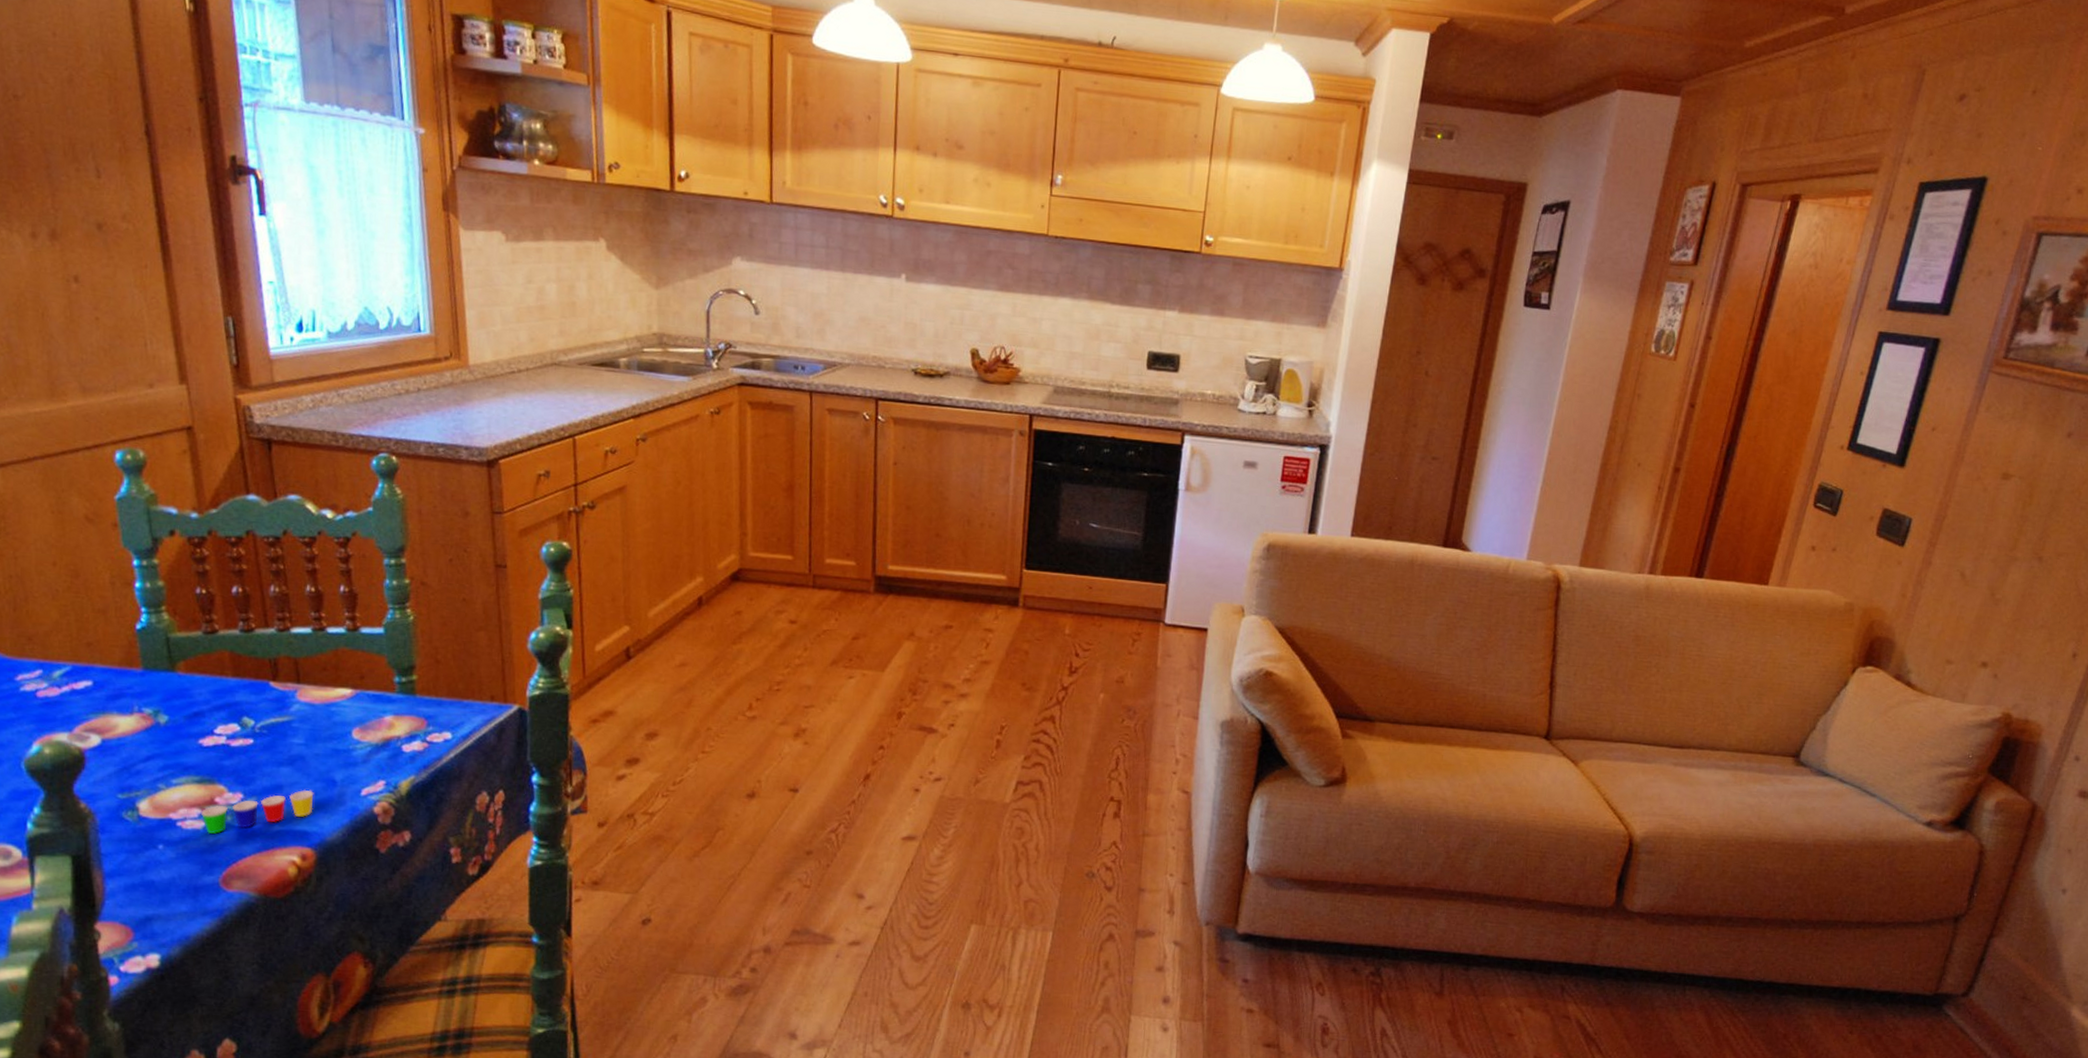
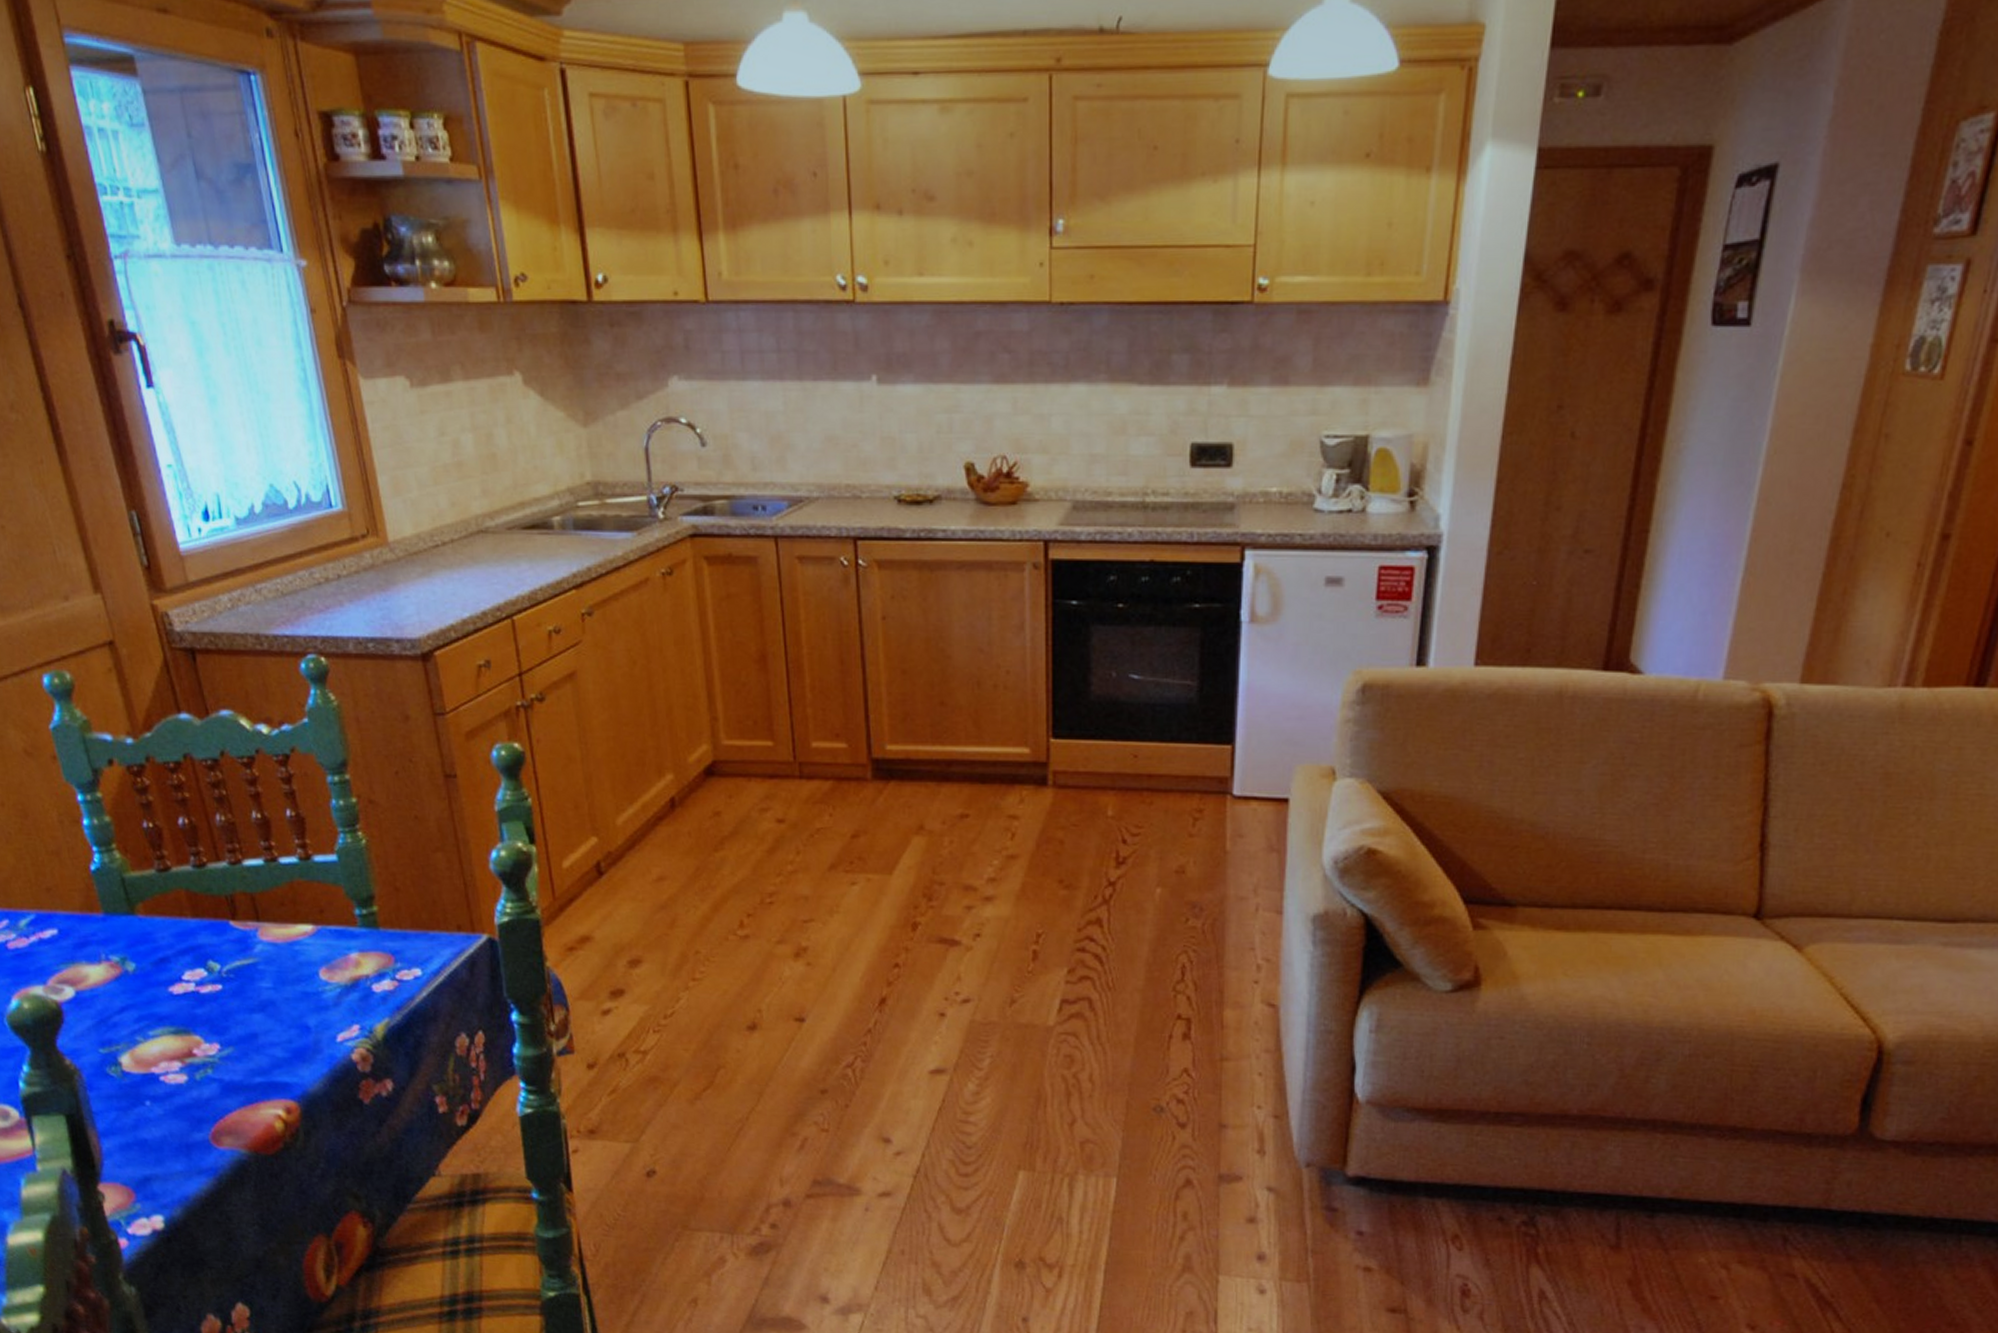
cup: present [200,789,314,834] -> none [181,1037,291,1089]

